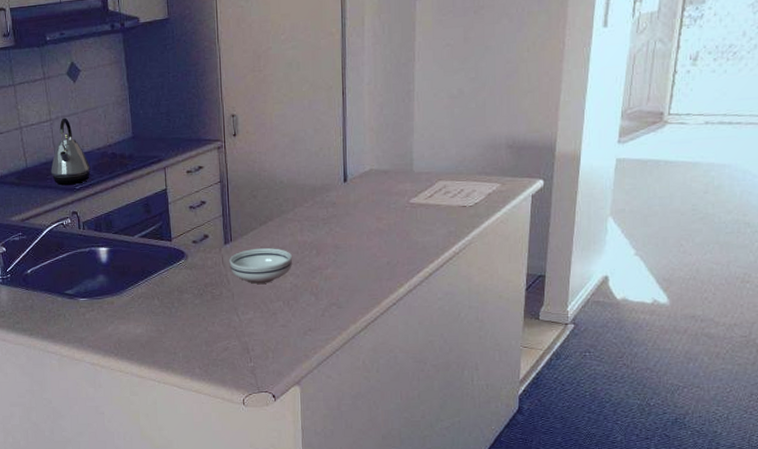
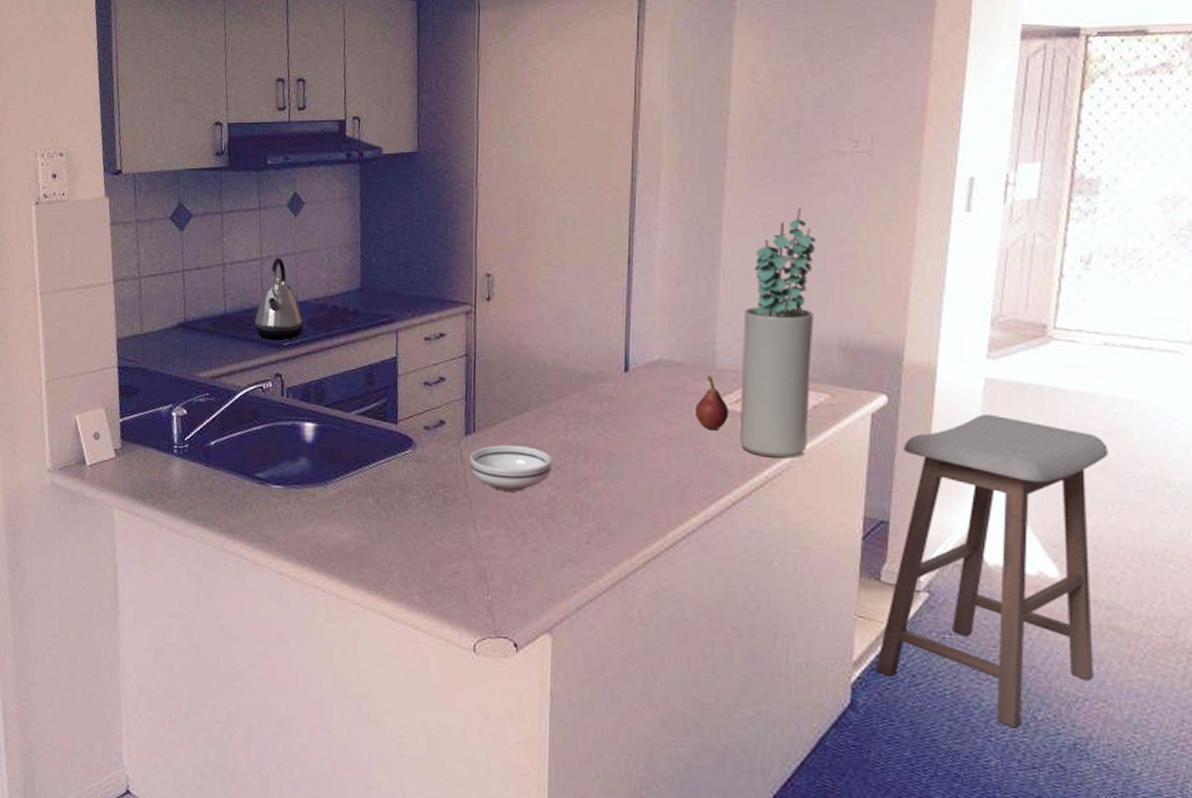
fruit: none [399,178,425,220] -> present [695,375,729,429]
vase: none [433,35,488,237] -> present [740,206,816,459]
bar stool: none [536,186,706,413] -> present [876,413,1108,729]

